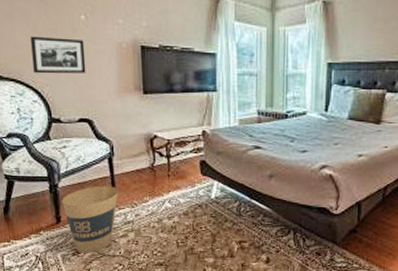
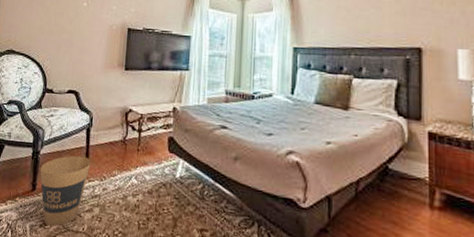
picture frame: present [31,36,86,74] -> none [39,18,83,50]

